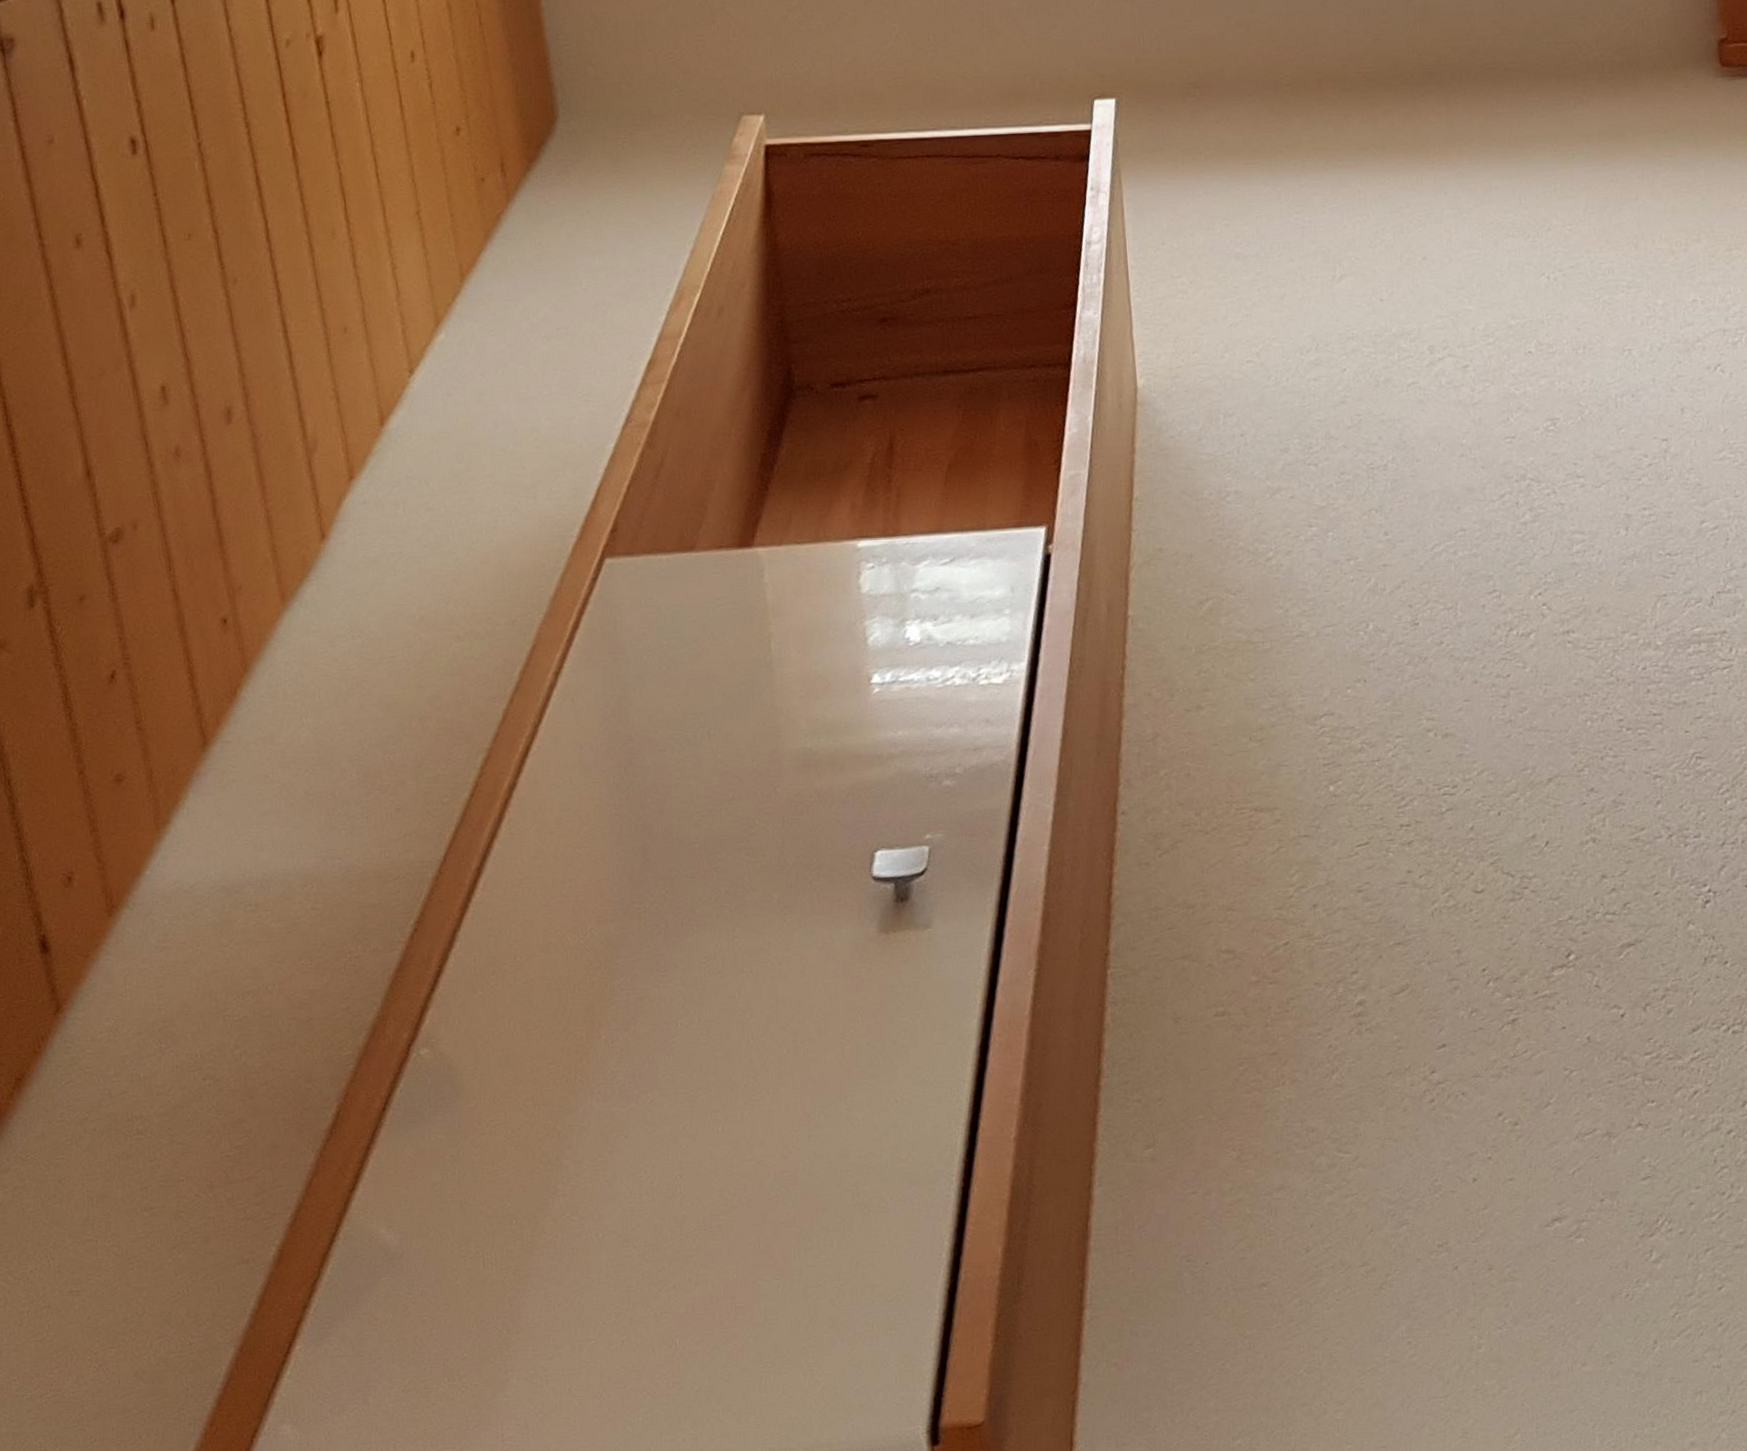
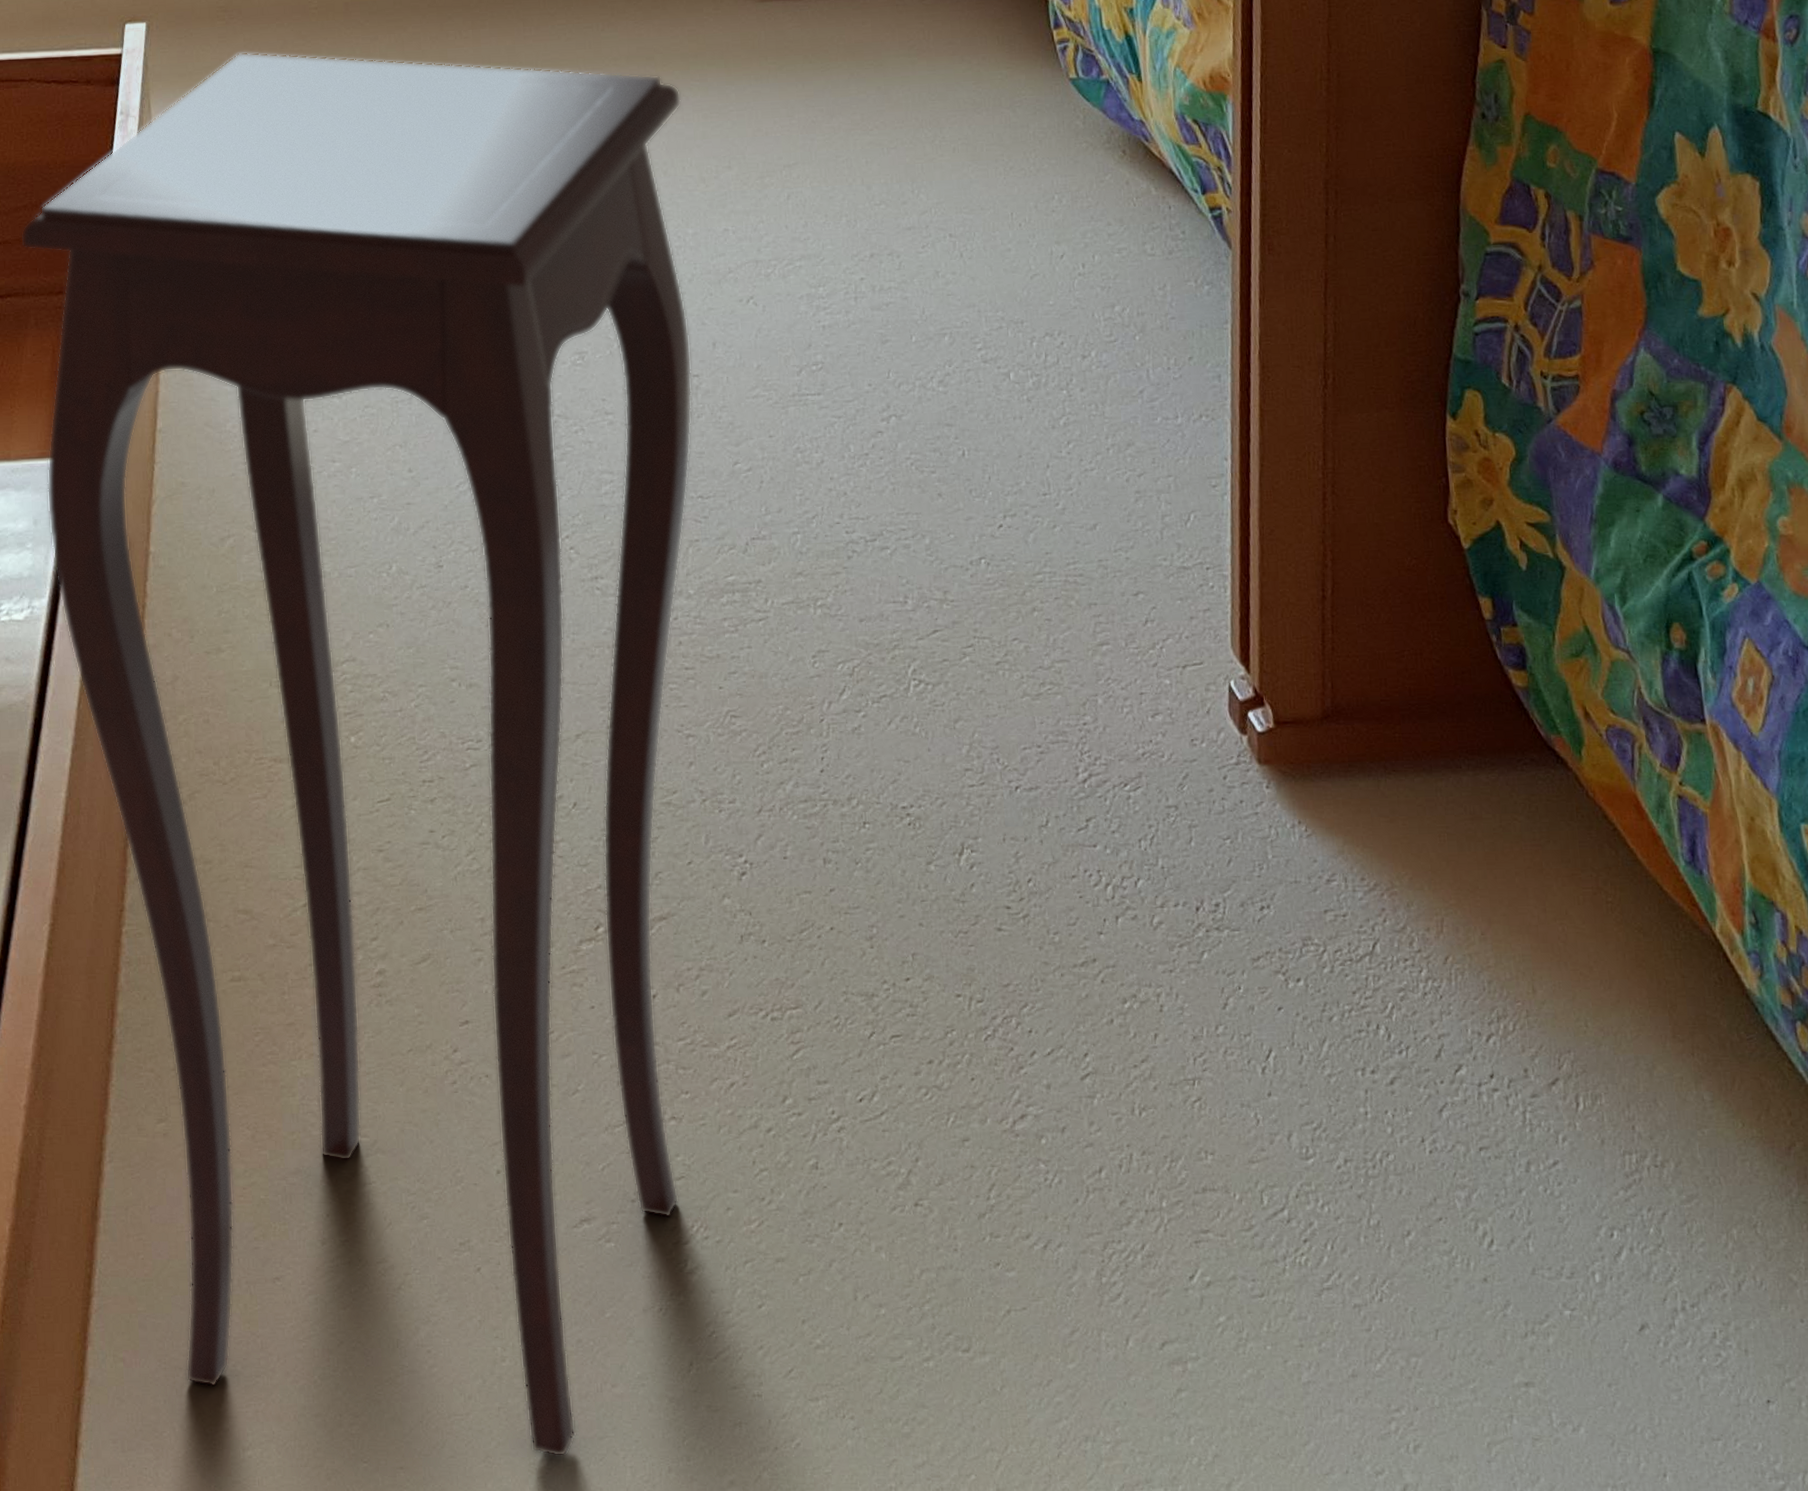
side table: none [991,128,1661,1430] -> present [21,52,693,1457]

